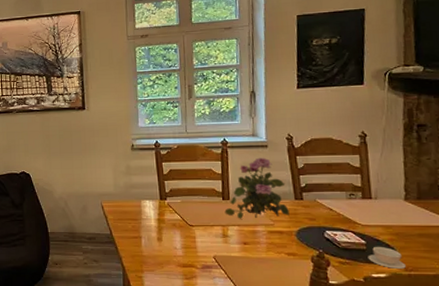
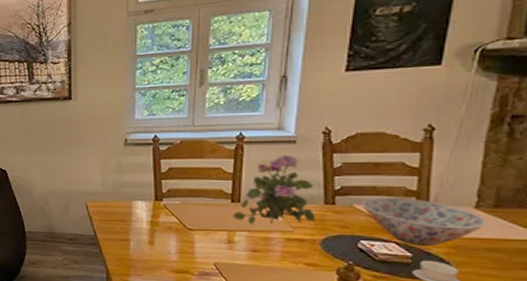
bowl: none [322,193,414,235] -> present [361,198,486,247]

